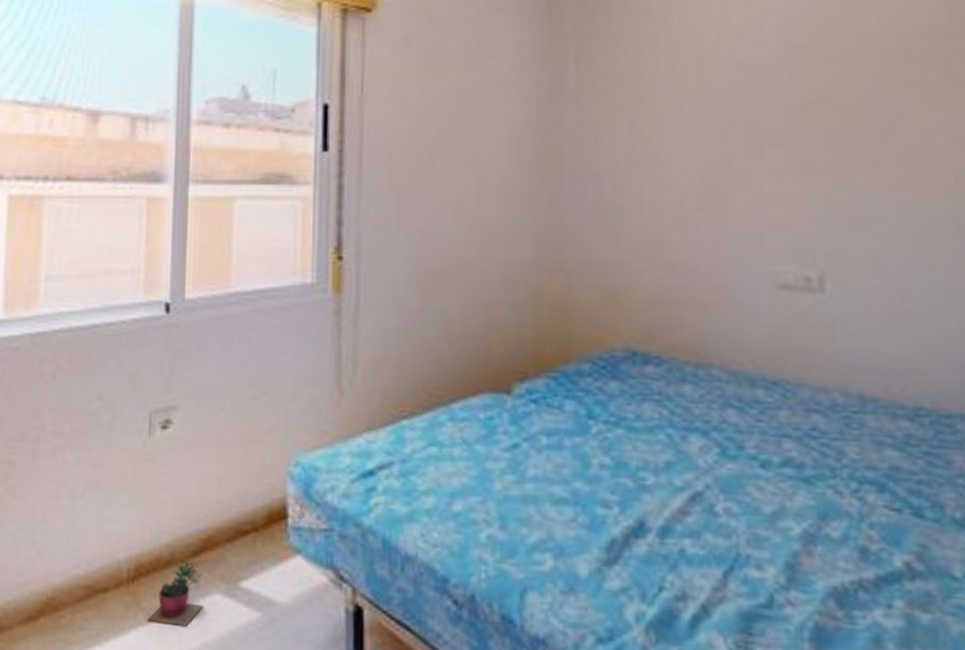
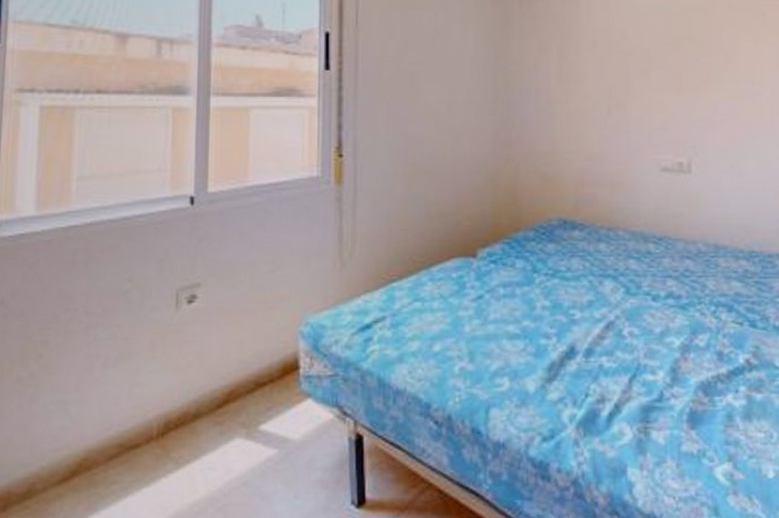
succulent plant: present [147,558,204,627] -> none [176,411,227,469]

